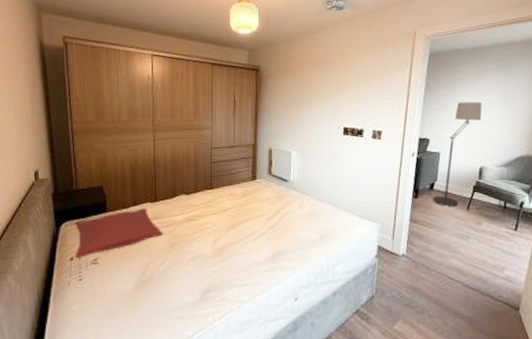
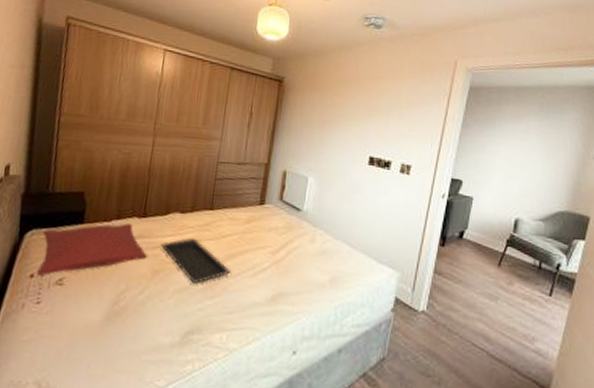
serving tray: none [173,215,234,251] -> present [160,238,230,283]
floor lamp: present [431,102,482,207] -> none [459,144,522,261]

